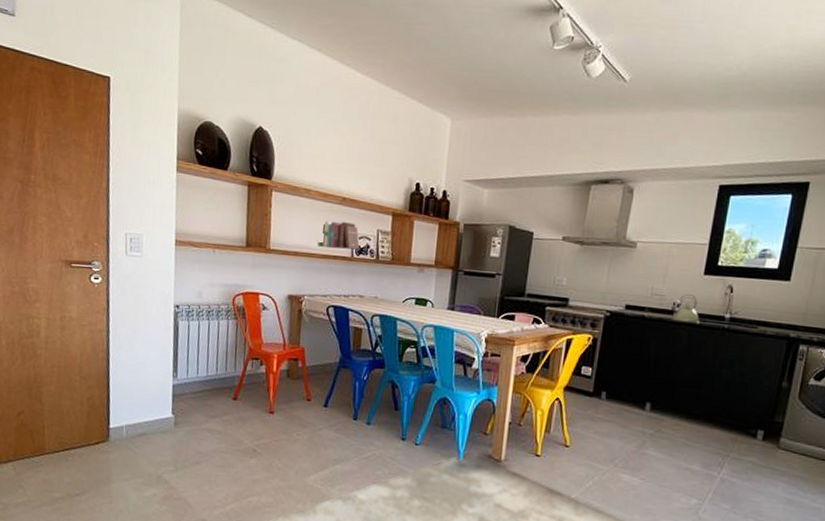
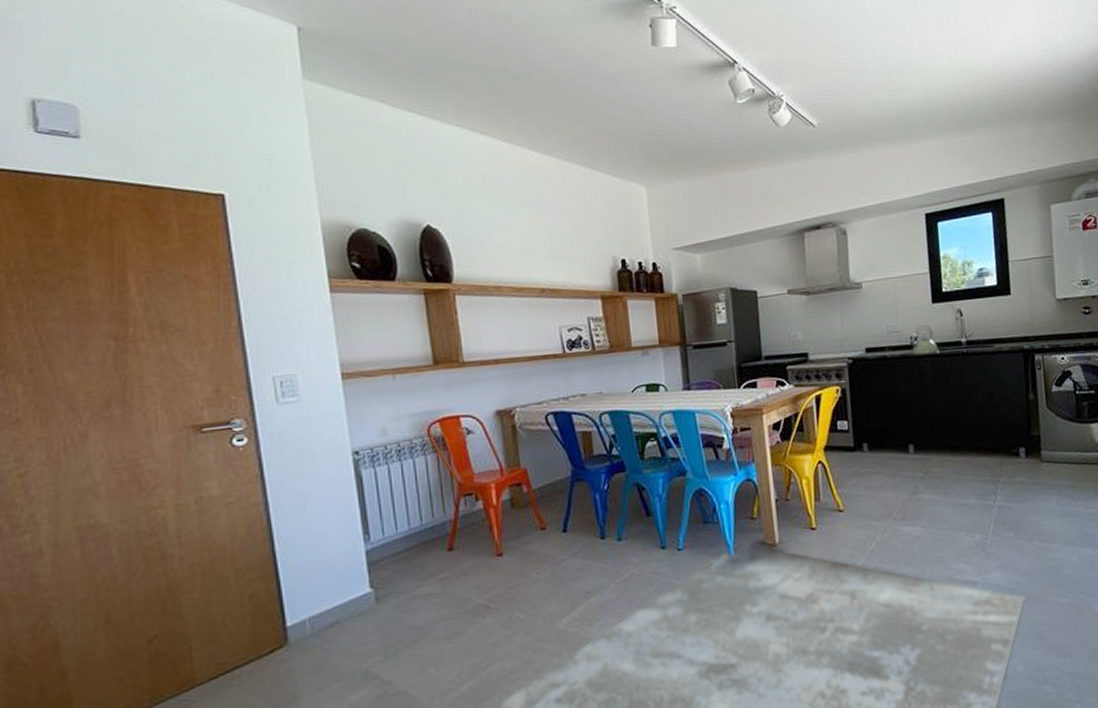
books: present [316,221,360,250] -> none [519,315,571,350]

